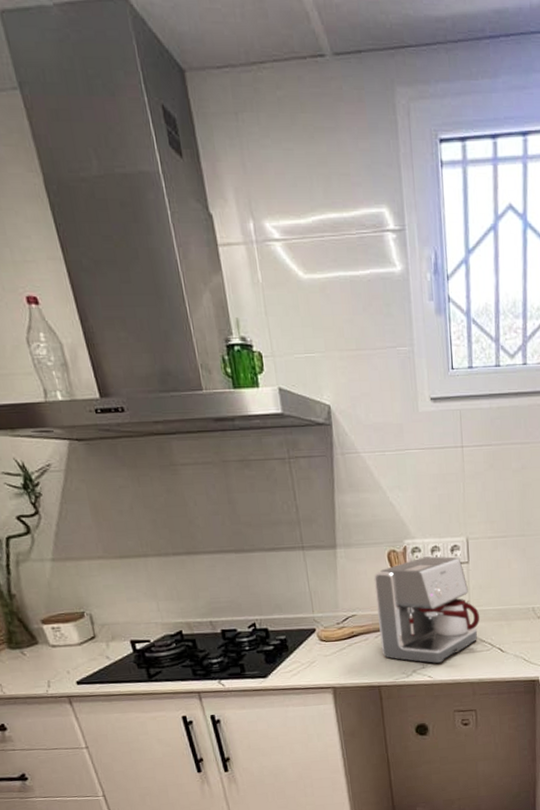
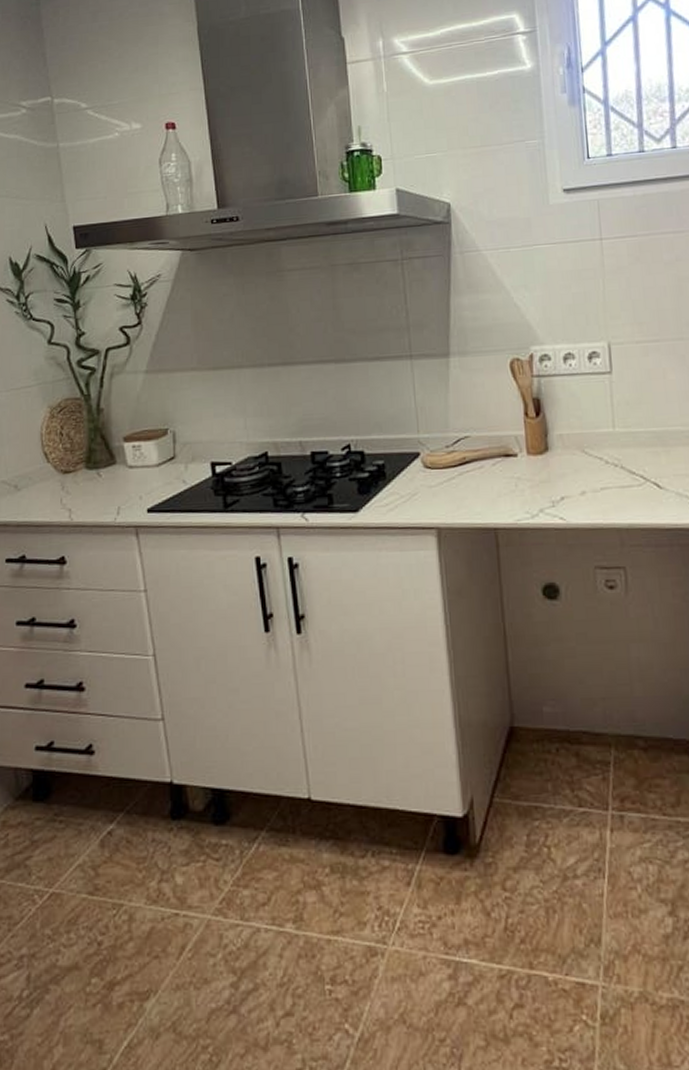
coffee maker: present [373,556,480,664] -> none [492,365,628,502]

